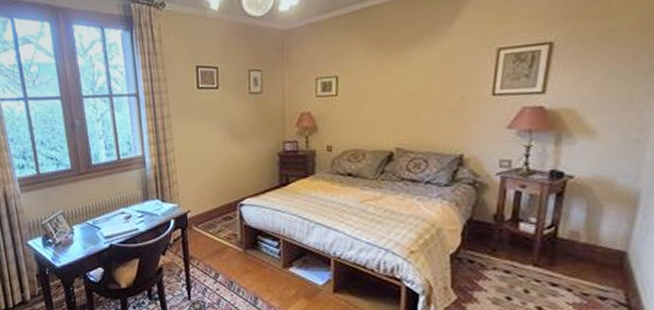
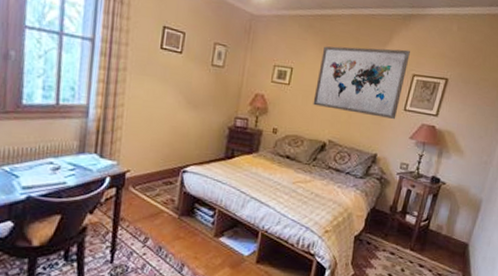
wall art: none [368,20,489,113] -> present [313,46,410,120]

